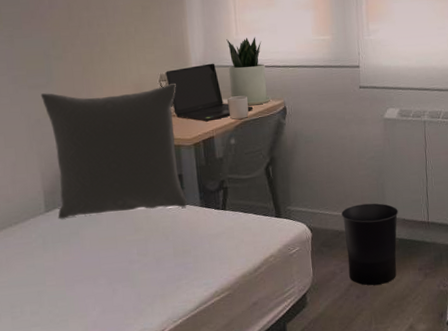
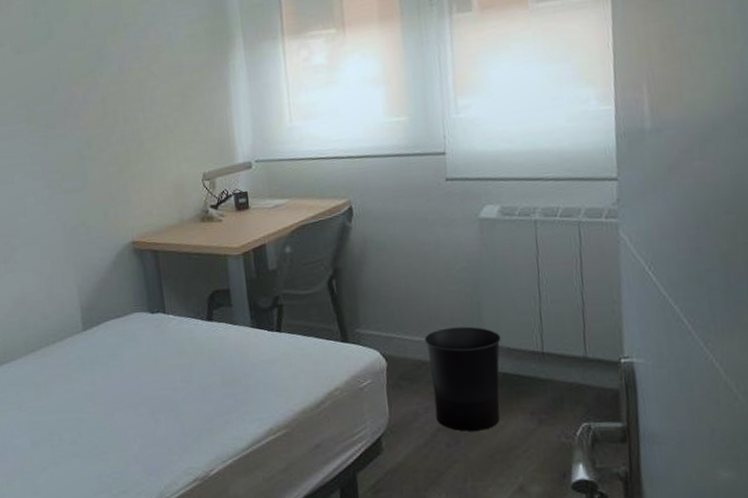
pillow: present [40,84,187,219] -> none [75,183,236,339]
laptop: present [165,63,254,122] -> none [209,157,312,227]
planter: present [226,37,271,106] -> none [278,123,334,207]
mug: present [227,95,249,119] -> none [281,194,307,224]

